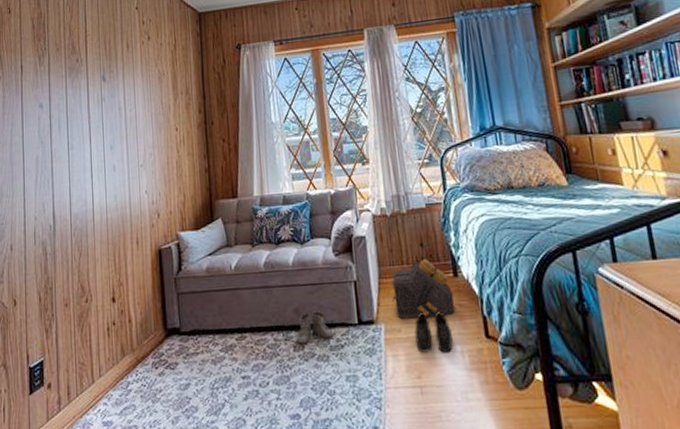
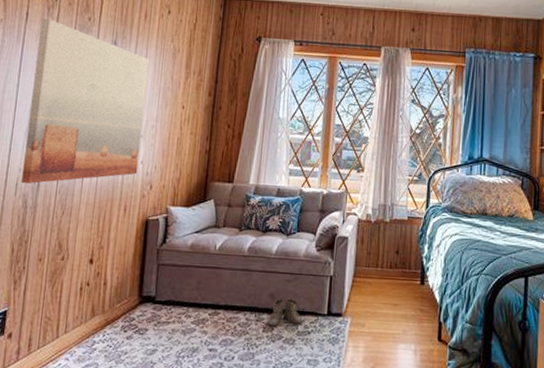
wall art: none [35,67,144,231] -> present [21,18,150,184]
backpack: present [391,259,455,319] -> none [361,265,417,318]
boots: present [414,311,453,353] -> none [376,311,410,350]

